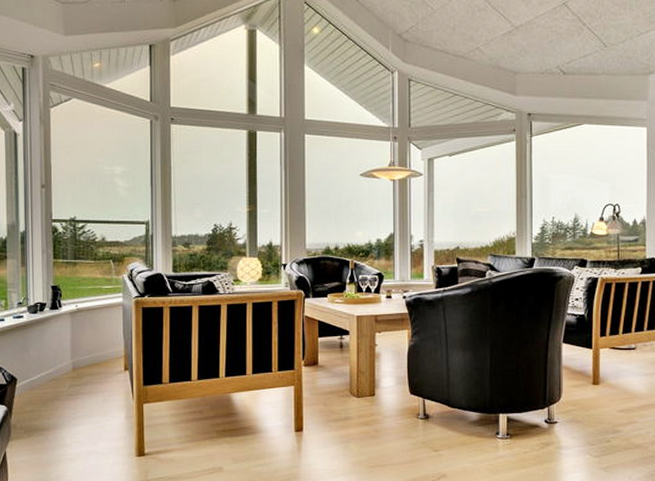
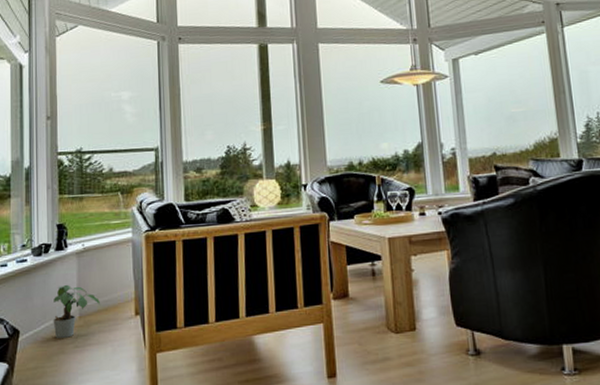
potted plant: none [48,340,92,387] -> present [53,284,100,338]

